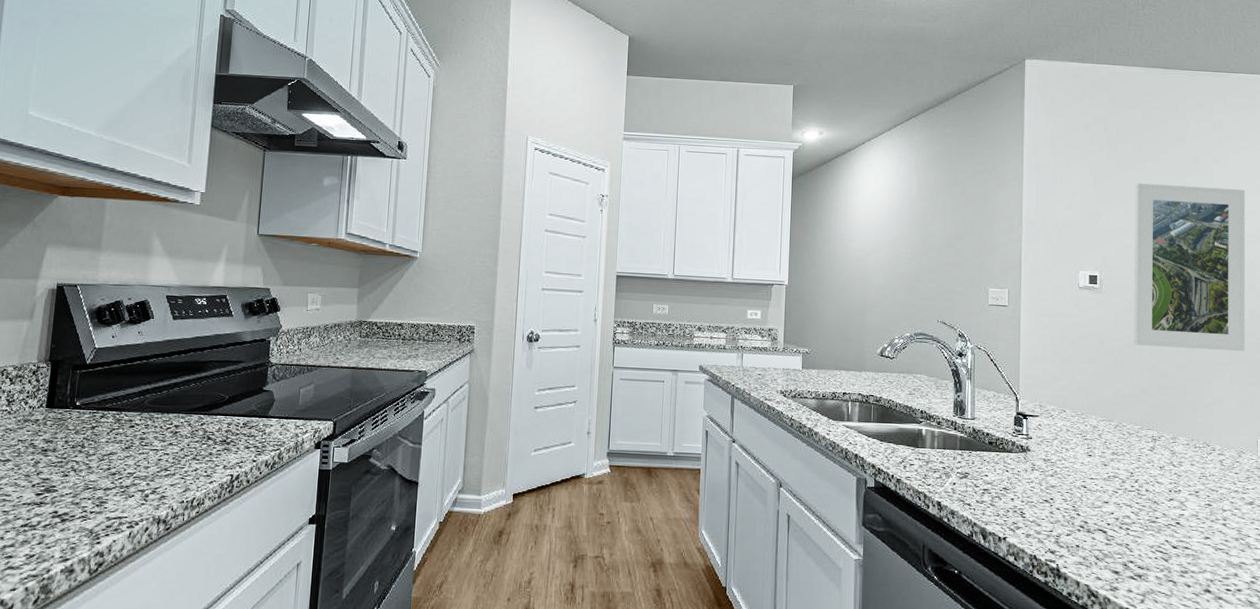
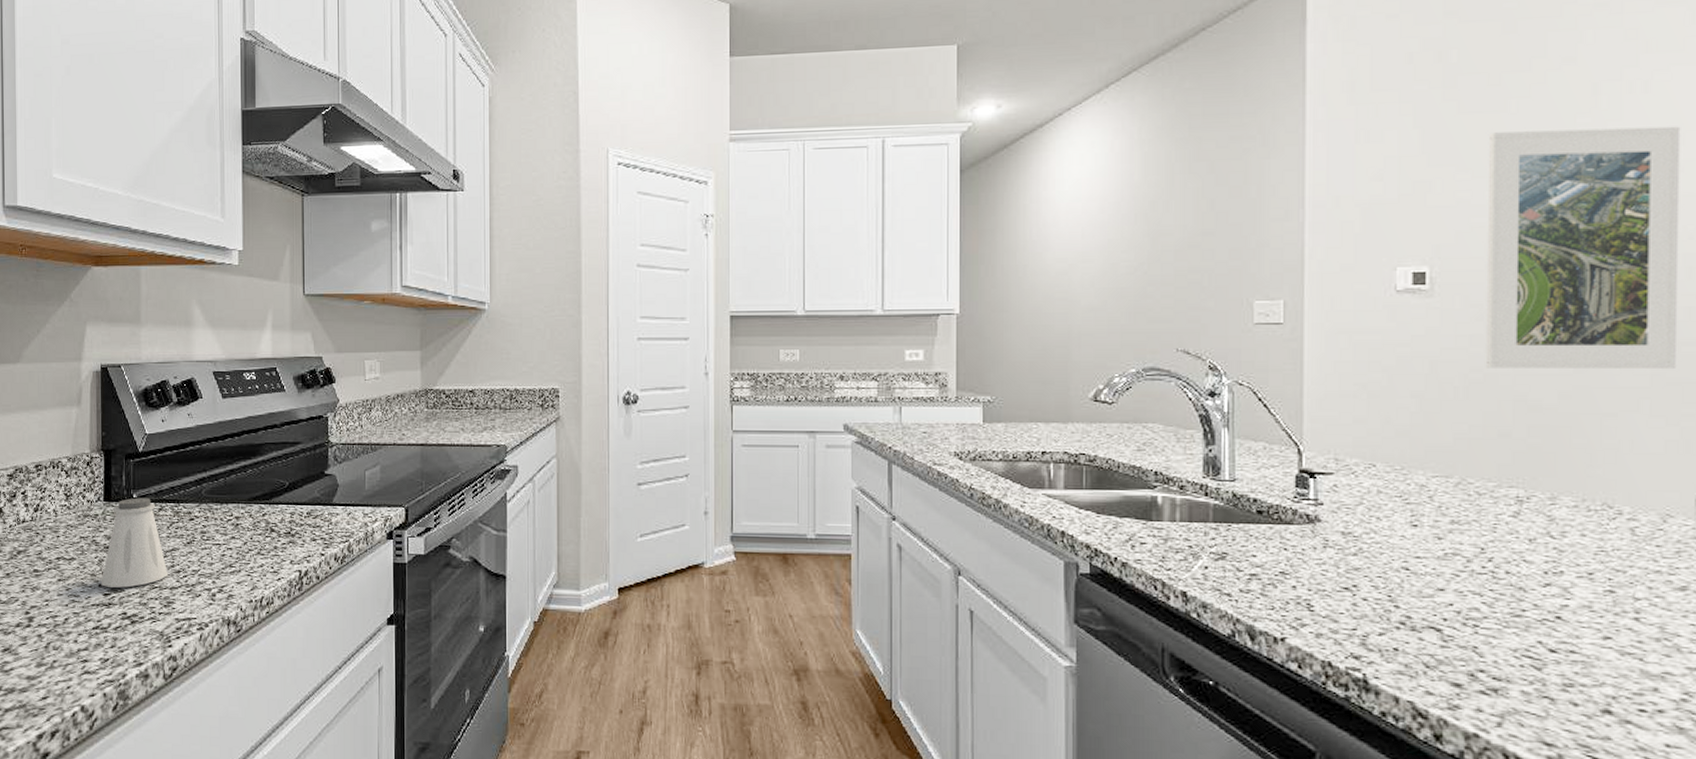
saltshaker: none [34,405,104,488] -> present [101,497,169,588]

